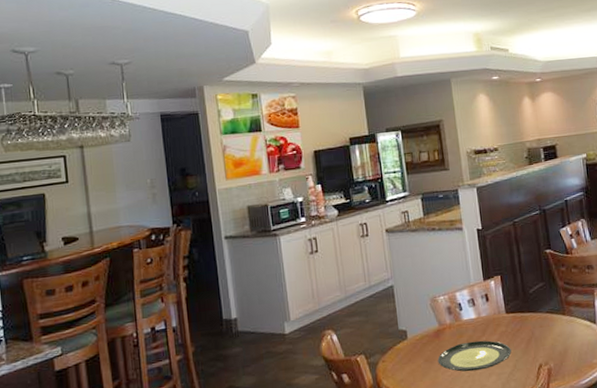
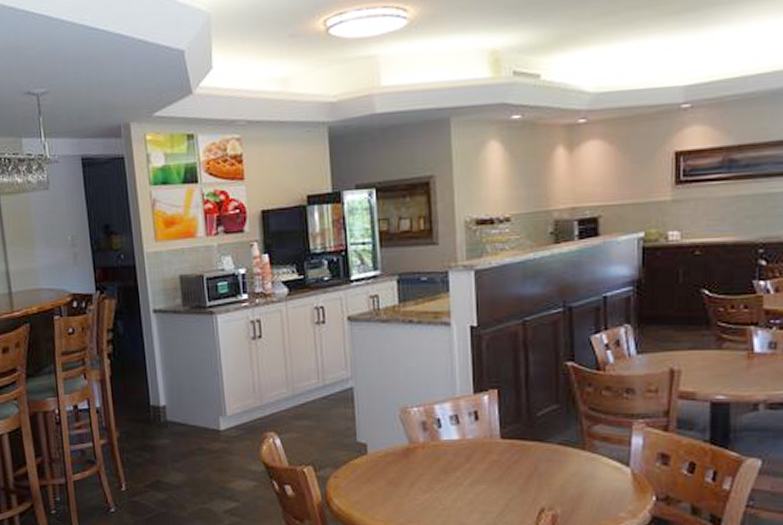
plate: present [437,340,511,372] -> none [404,468,504,504]

